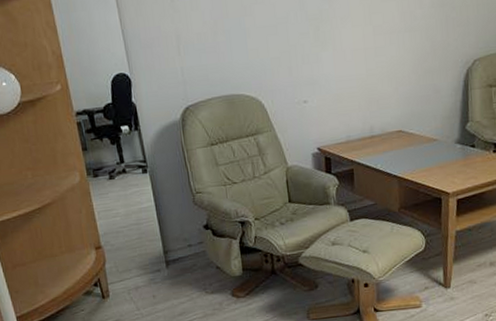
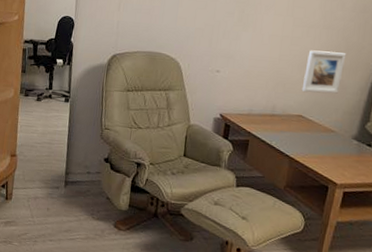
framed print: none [395,54,434,105] -> present [301,50,347,94]

